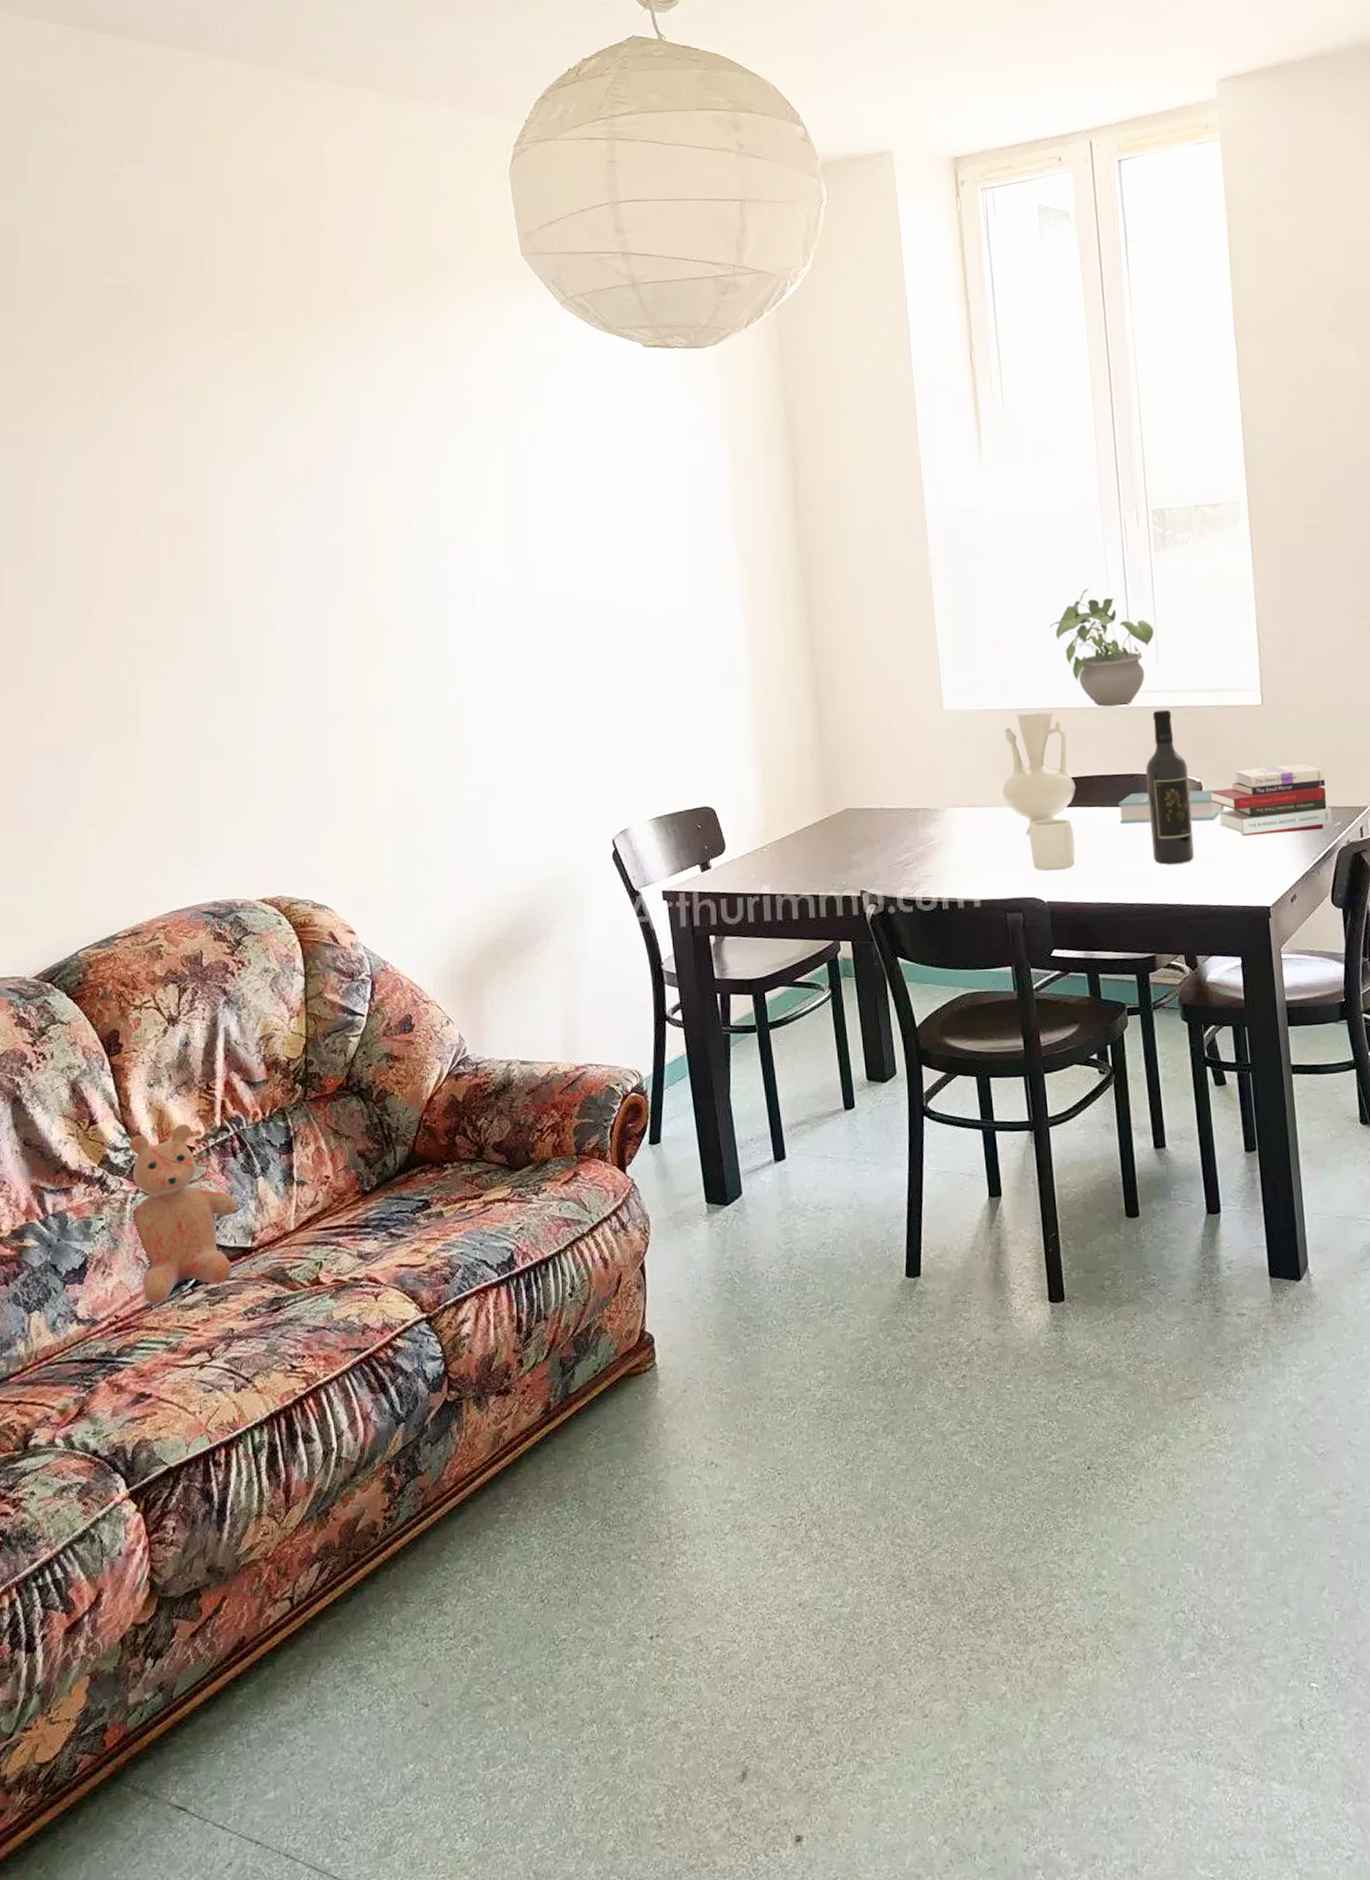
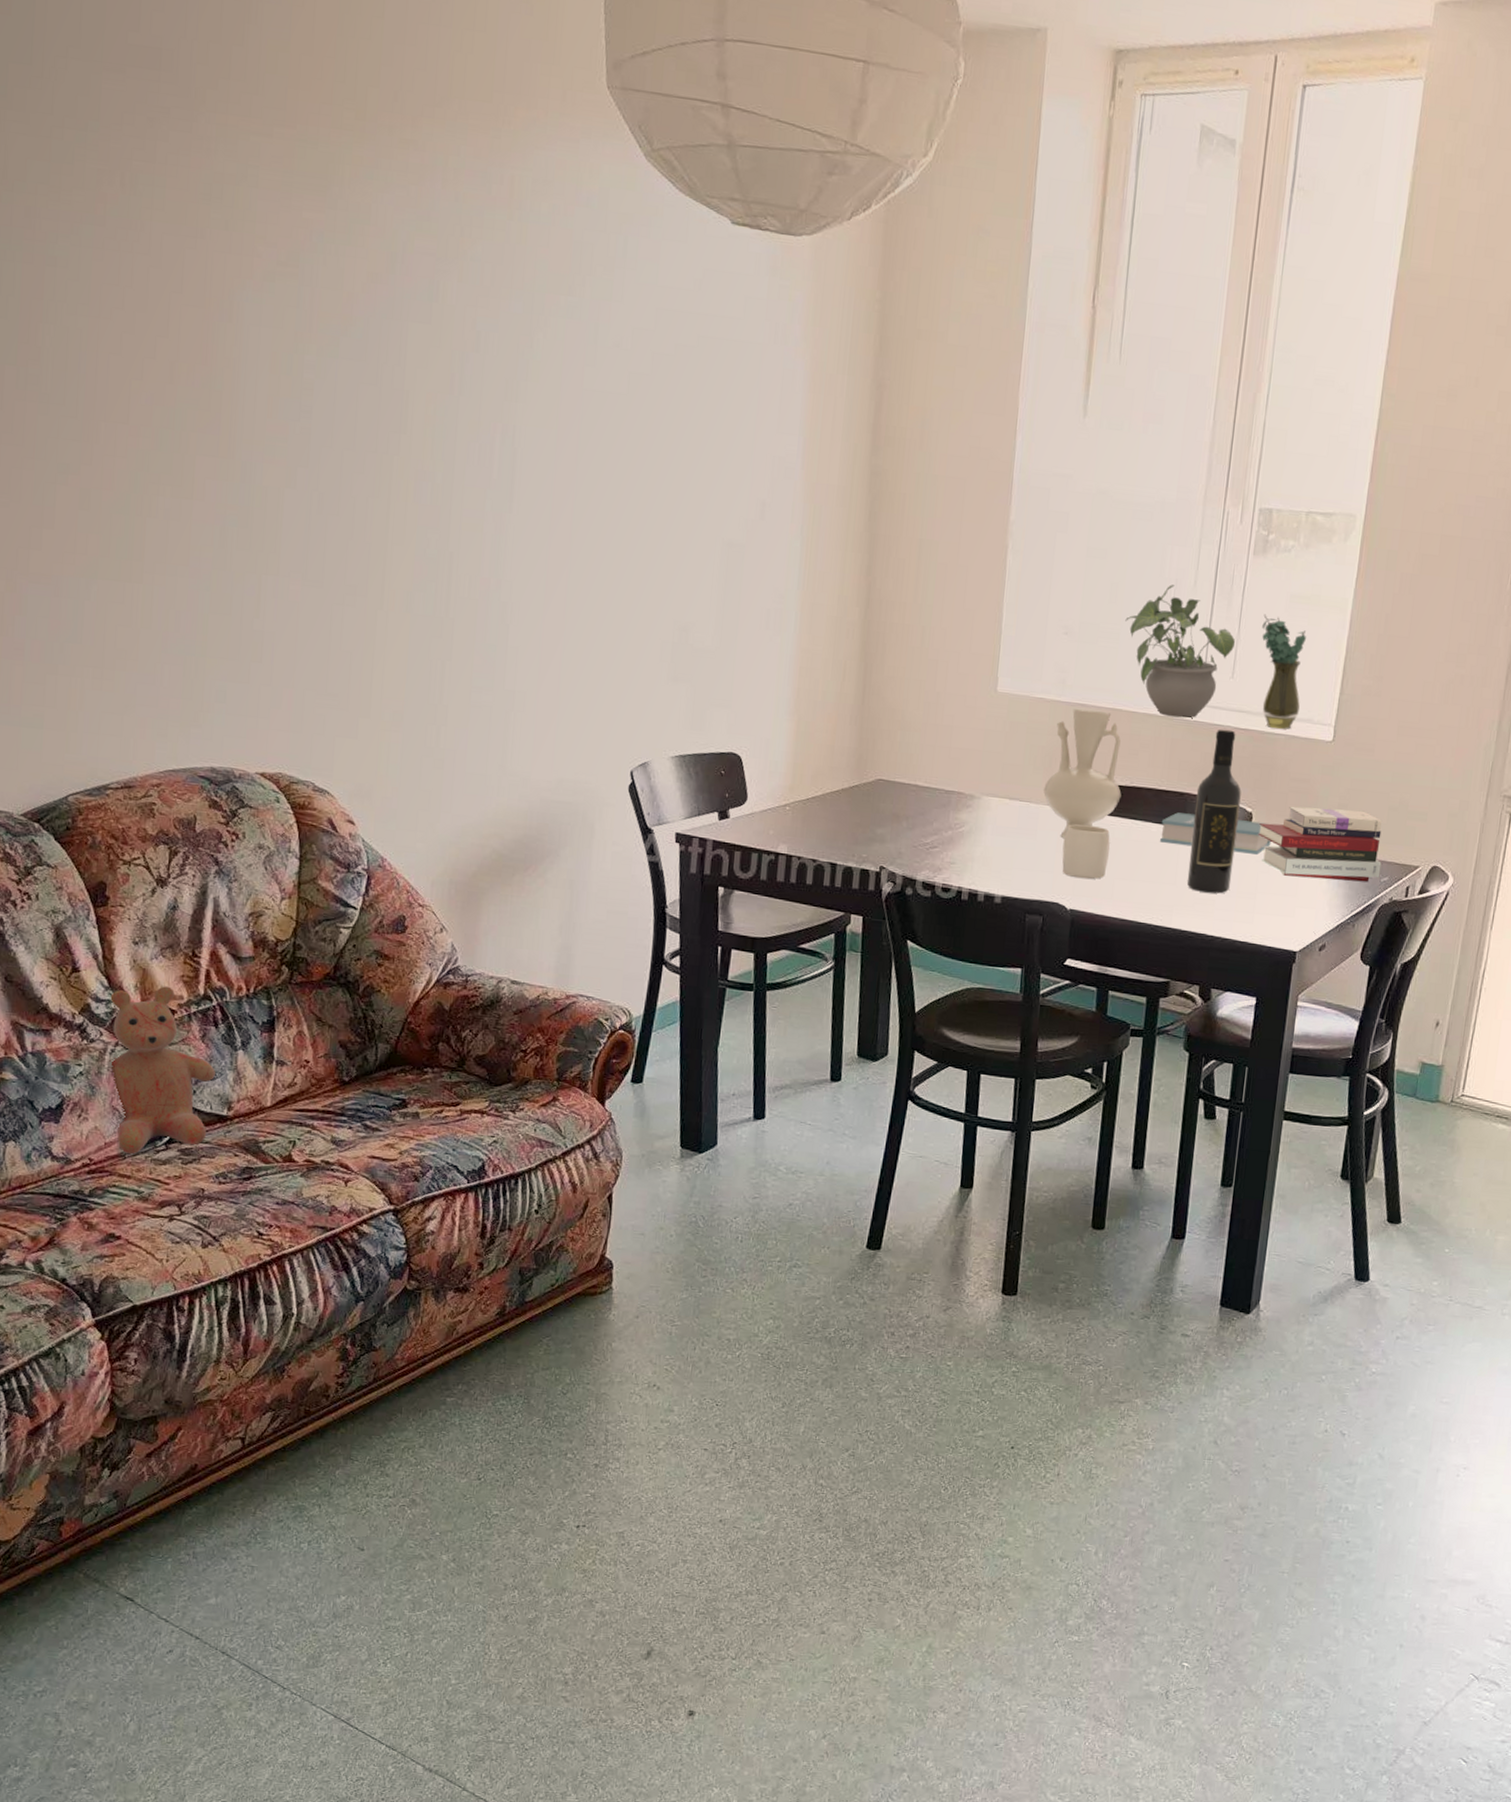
vase: none [1174,601,1225,701] -> present [1262,614,1306,729]

